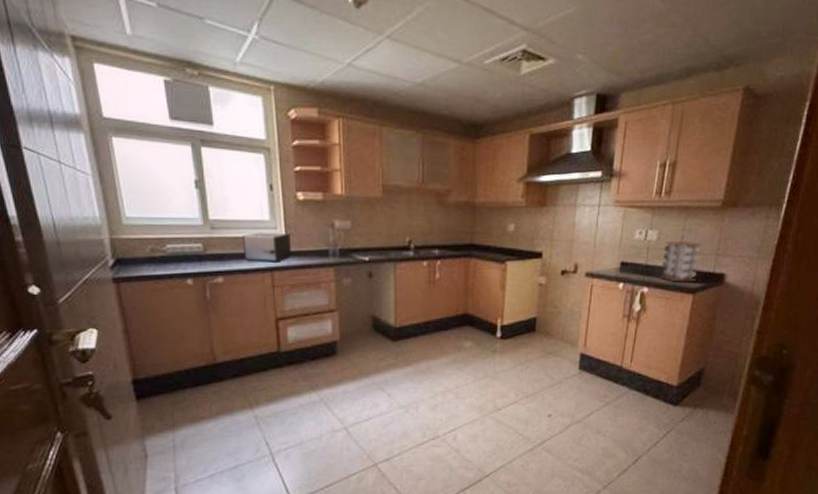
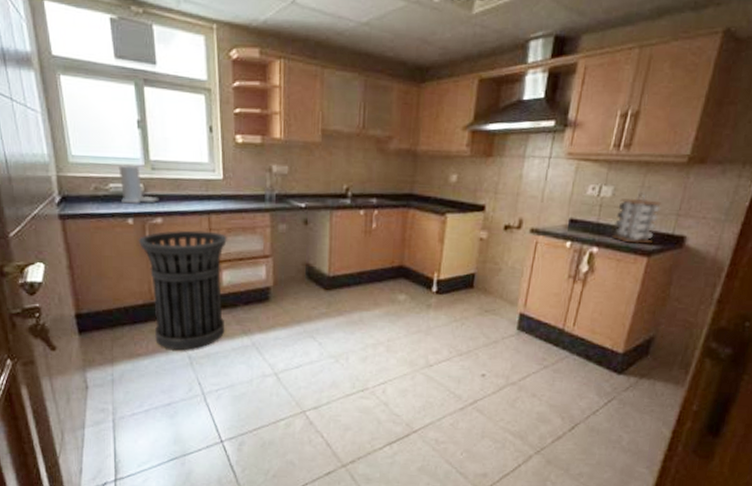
paper towel: none [176,225,220,264] -> present [118,164,160,204]
trash can: none [198,288,292,410] -> present [138,230,227,350]
toaster: present [242,232,292,263] -> none [181,174,229,206]

